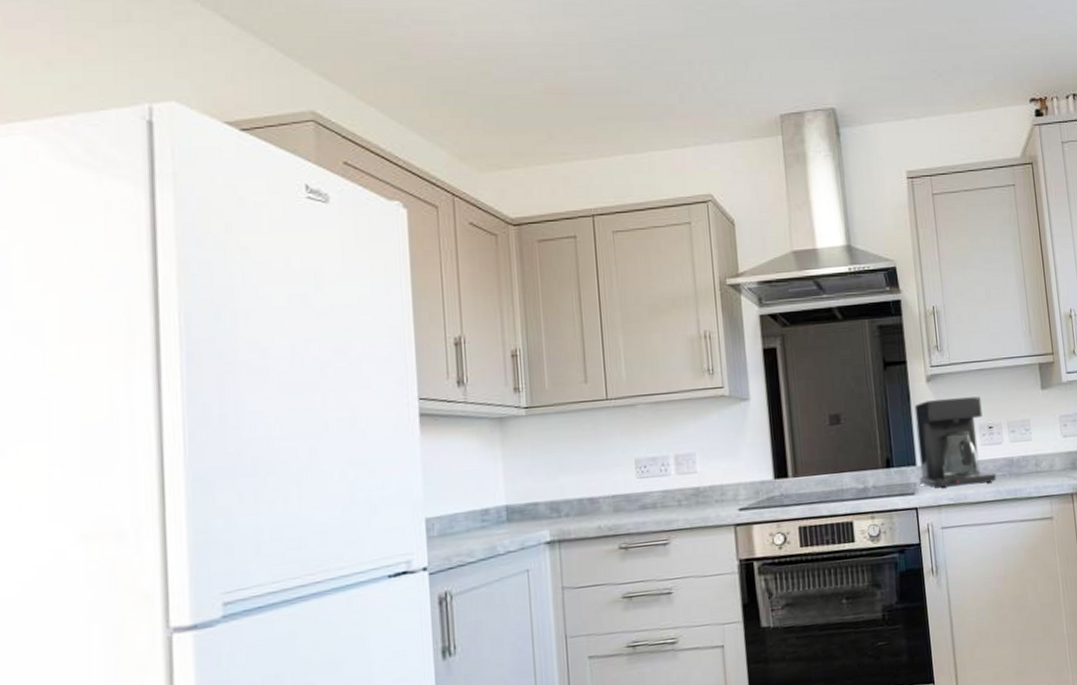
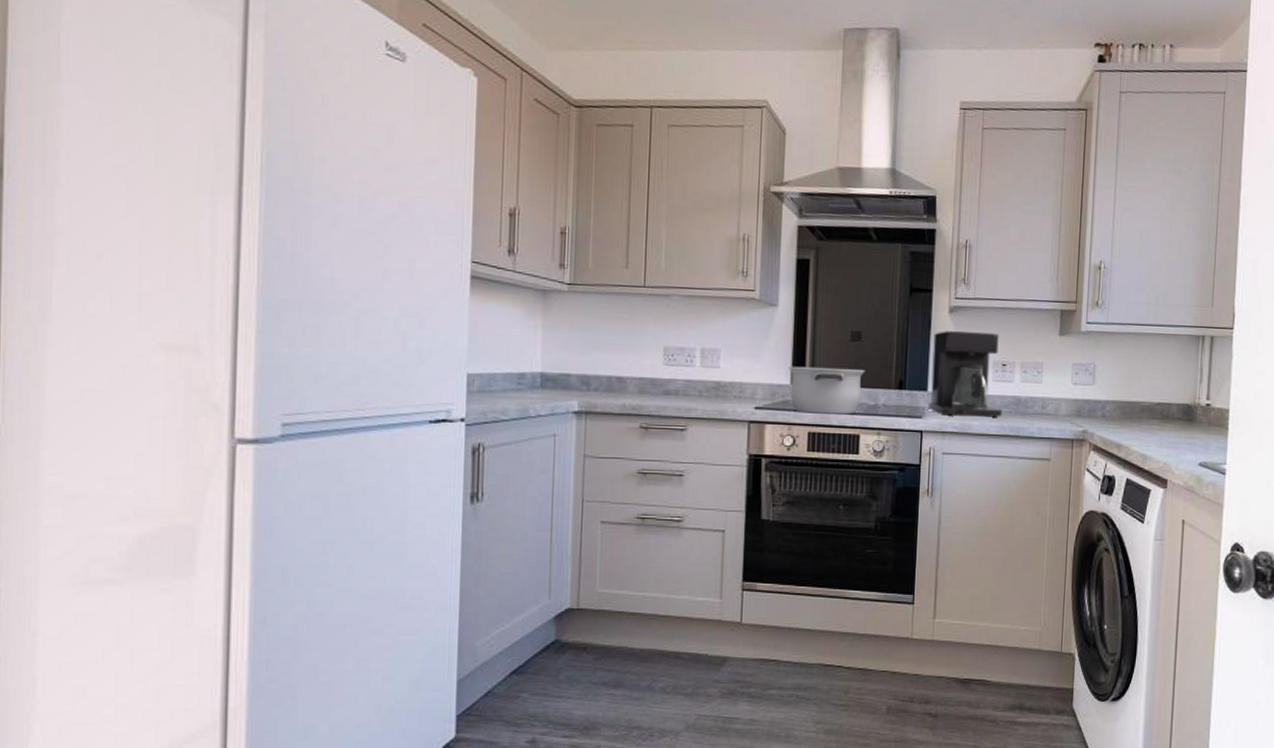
cooking pot: none [769,452,849,508] -> present [788,366,865,416]

